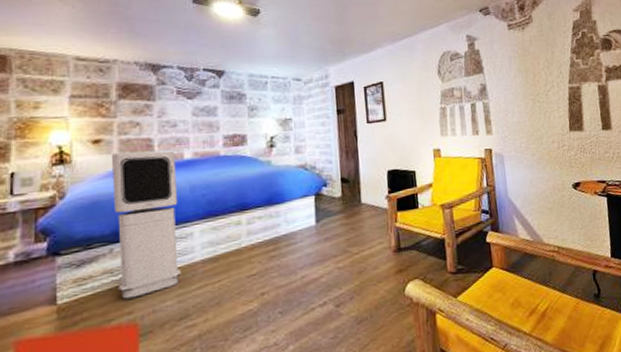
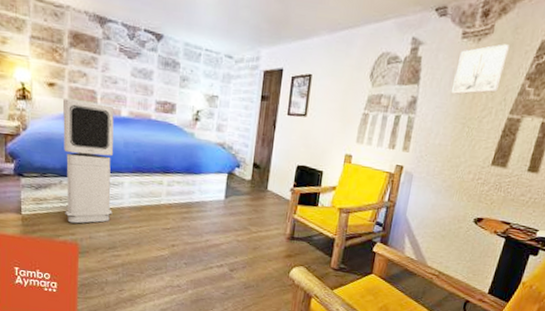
wall art: none [511,28,552,76] -> present [452,44,510,95]

